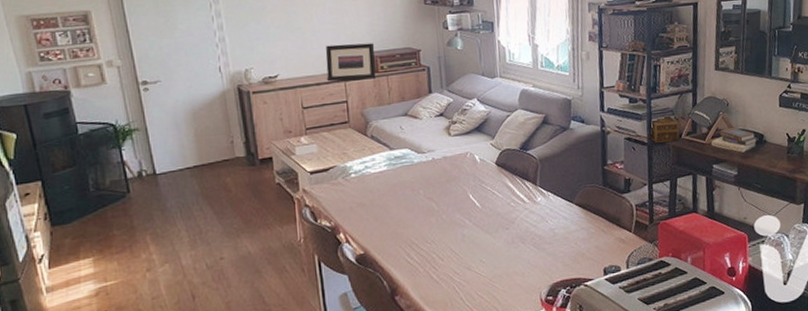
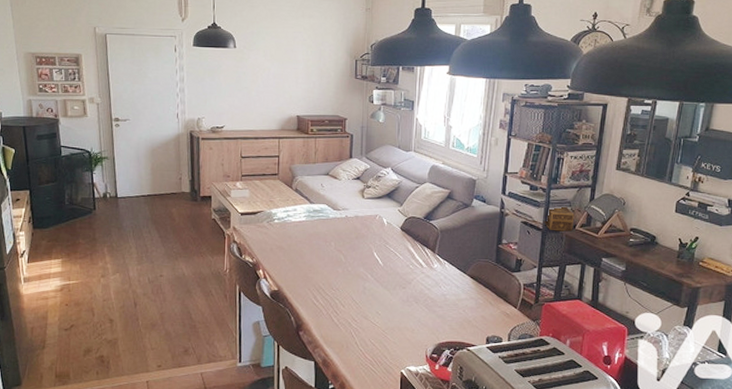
picture frame: present [326,43,376,82] -> none [264,105,308,139]
books: present [711,127,757,153] -> none [603,225,648,251]

